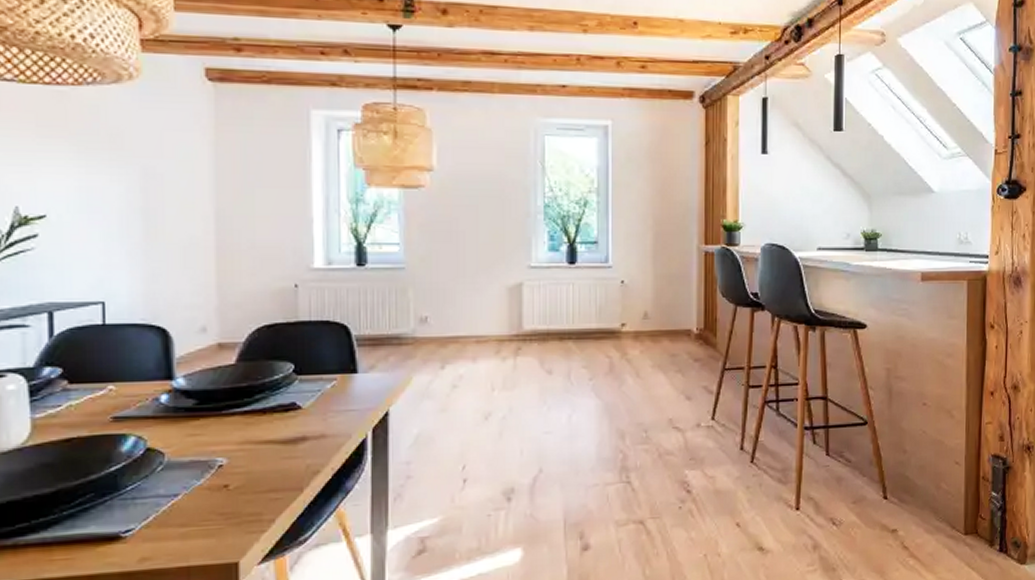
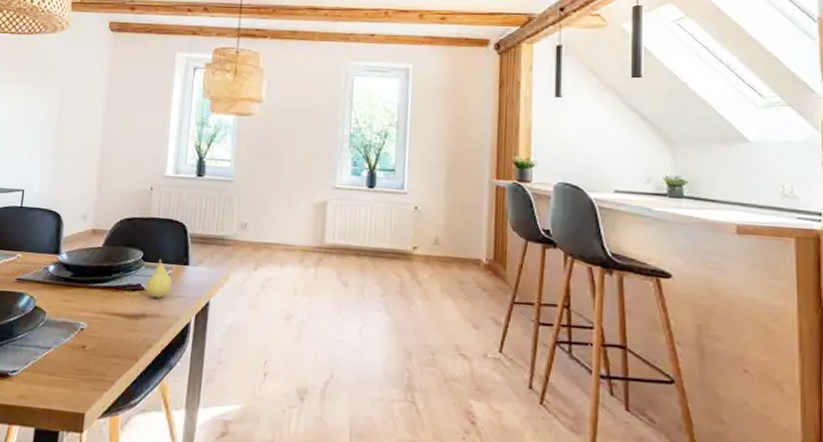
fruit: none [304,370,337,416] -> present [146,259,172,298]

